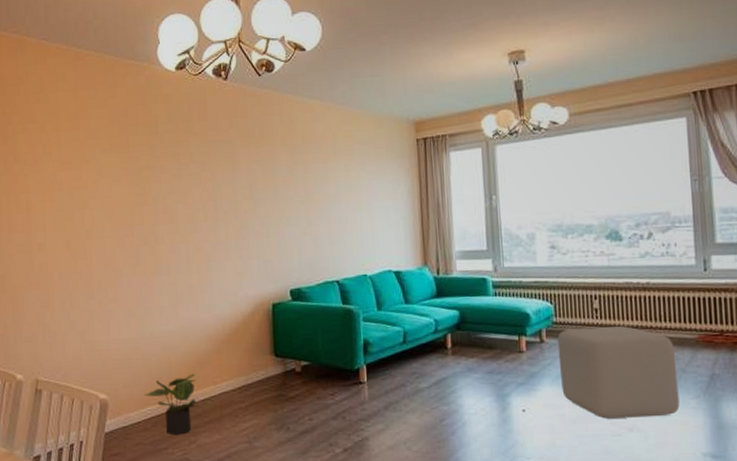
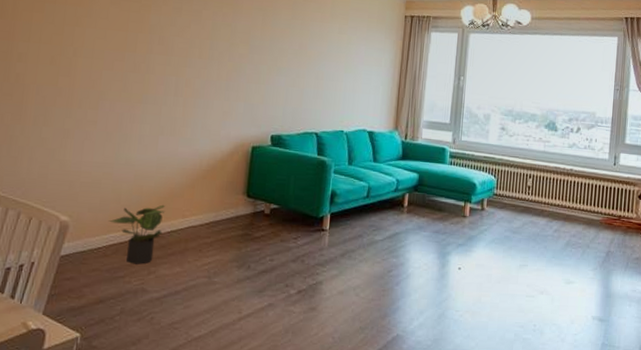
pouf: present [557,326,680,419] -> none [493,201,584,283]

